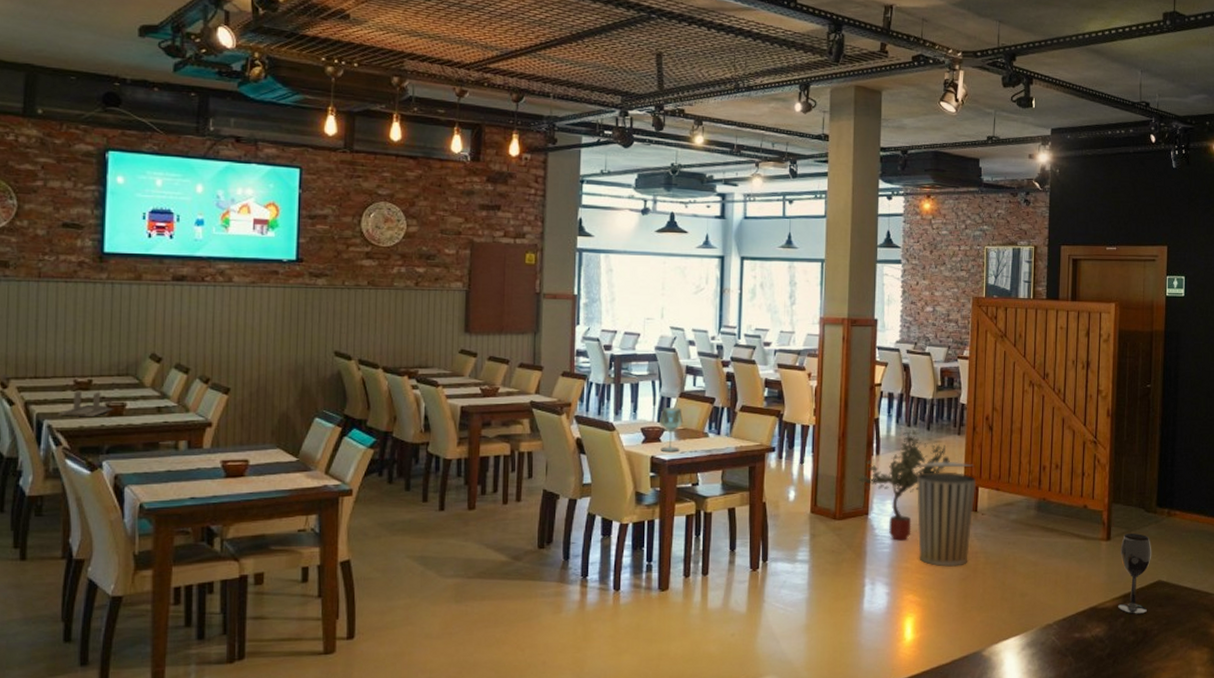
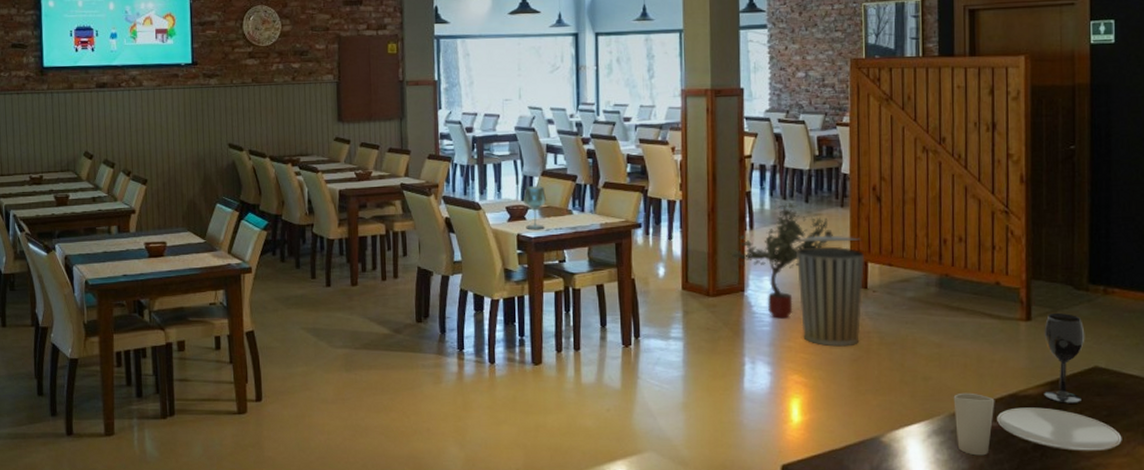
napkin holder: present [57,390,114,416] -> none [20,185,61,207]
cup: none [1045,607,1079,665] -> present [953,392,995,456]
plate: none [1080,618,1177,657] -> present [997,407,1122,452]

